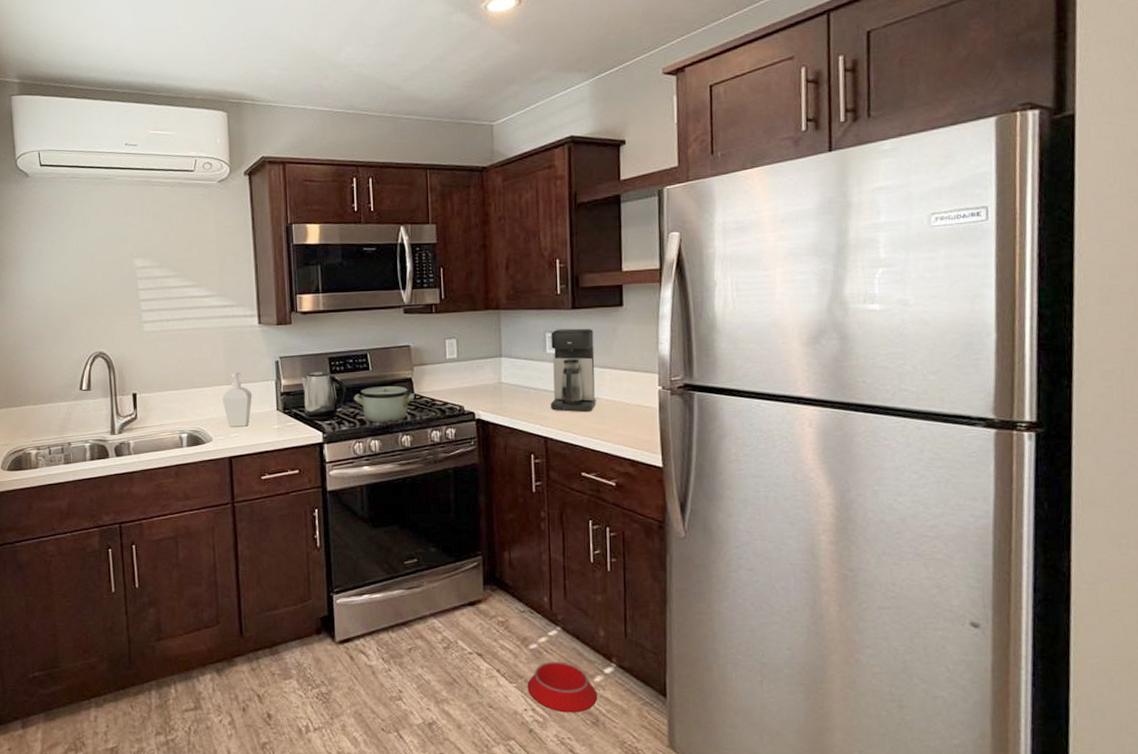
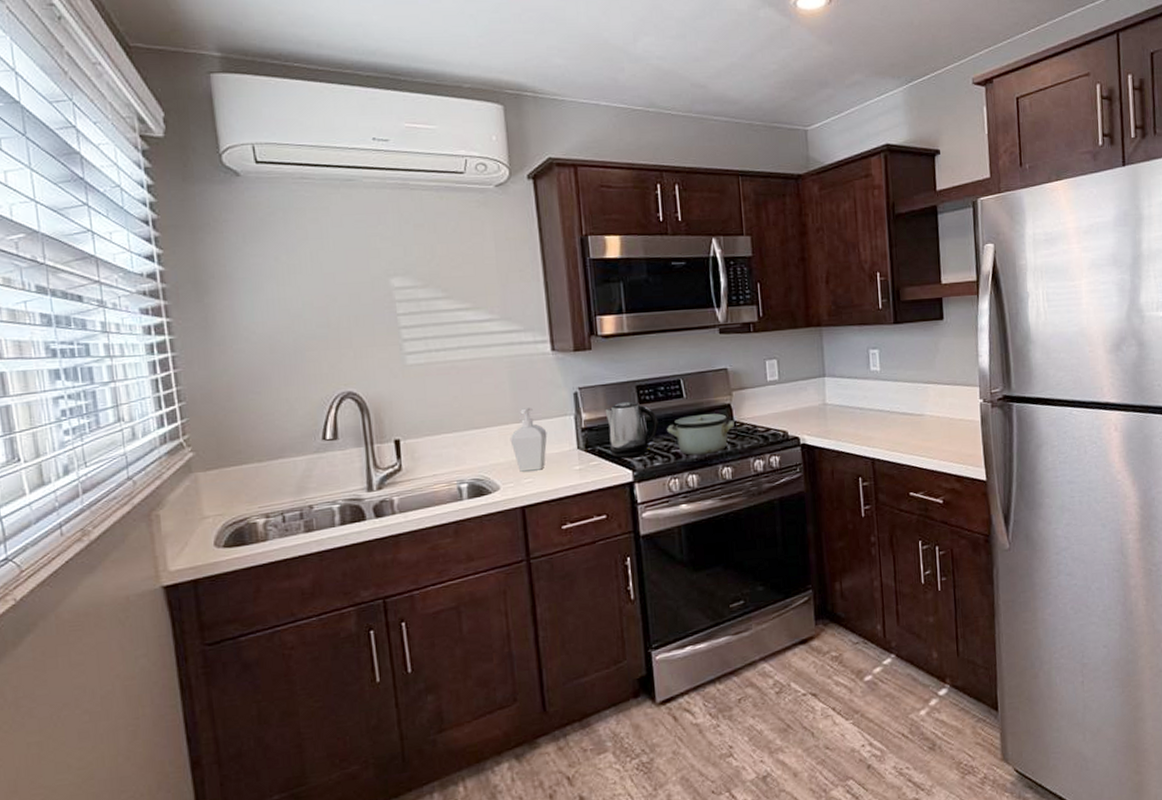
pet bowl: present [527,661,598,713] -> none [863,689,934,742]
coffee maker: present [551,328,596,413] -> none [874,343,922,431]

